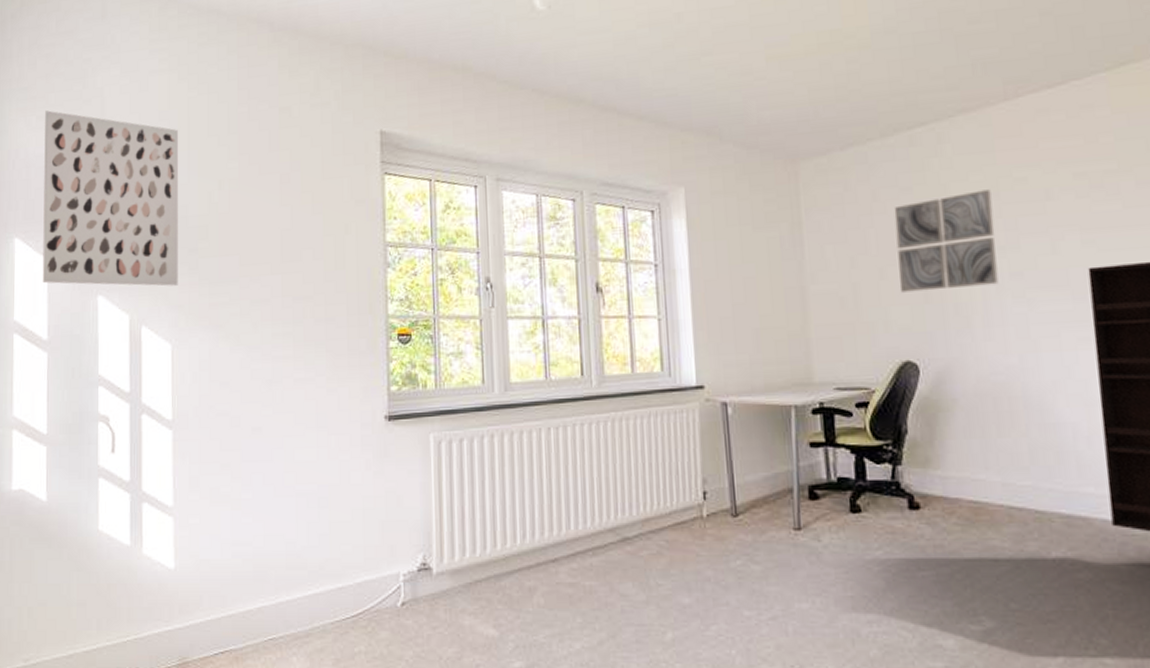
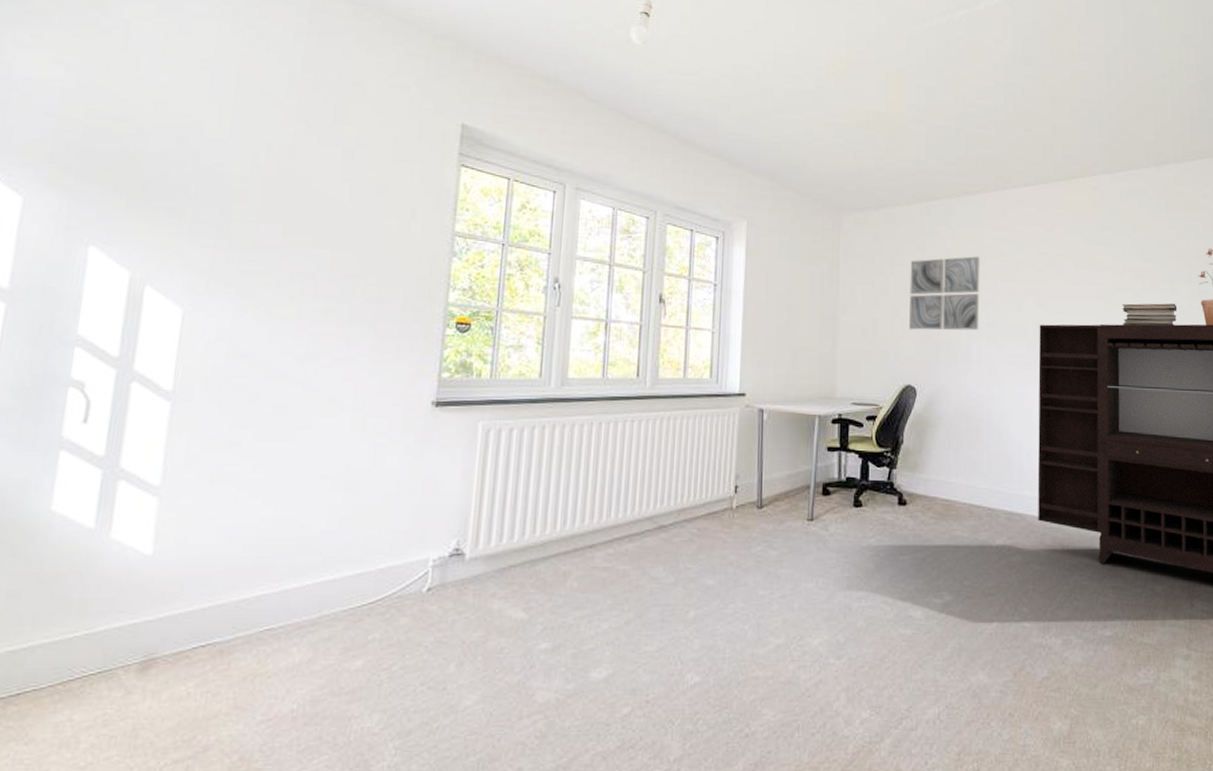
wall art: present [42,110,178,286] -> none [10,31,223,247]

